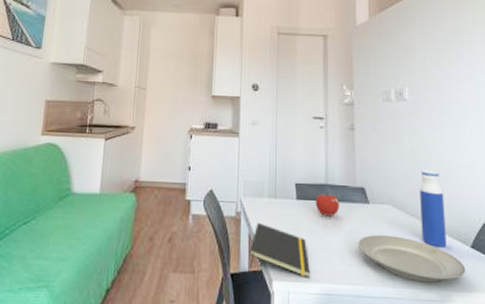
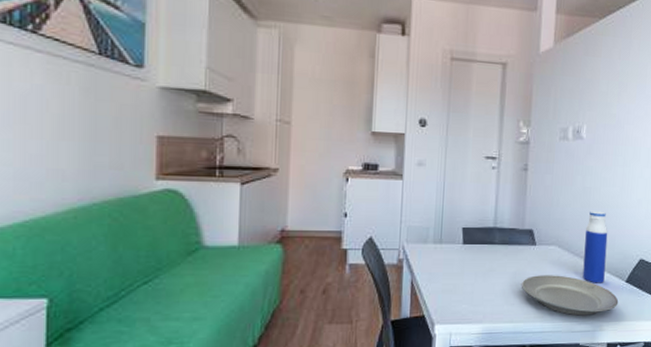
notepad: present [249,222,311,278] -> none [411,268,474,320]
fruit: present [315,191,340,217] -> none [482,235,507,260]

